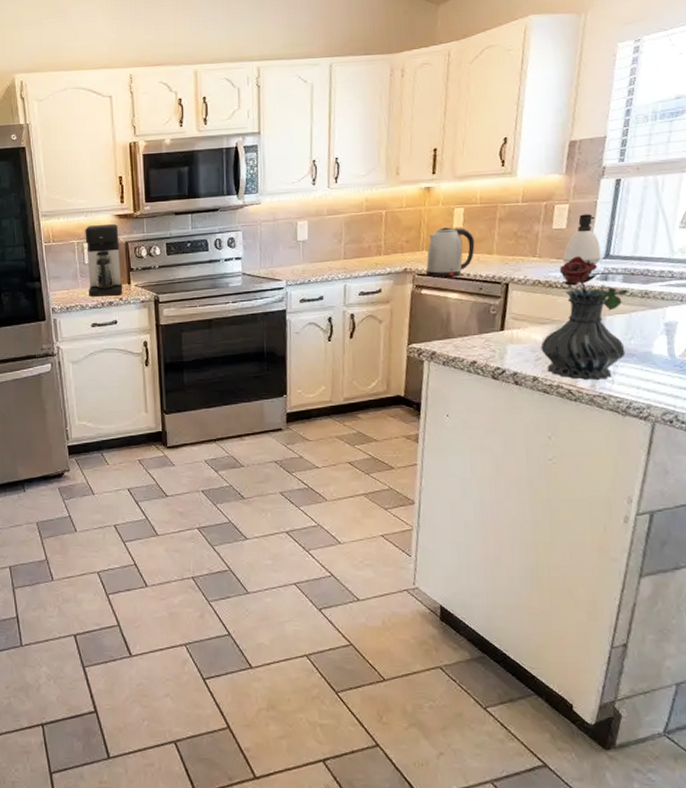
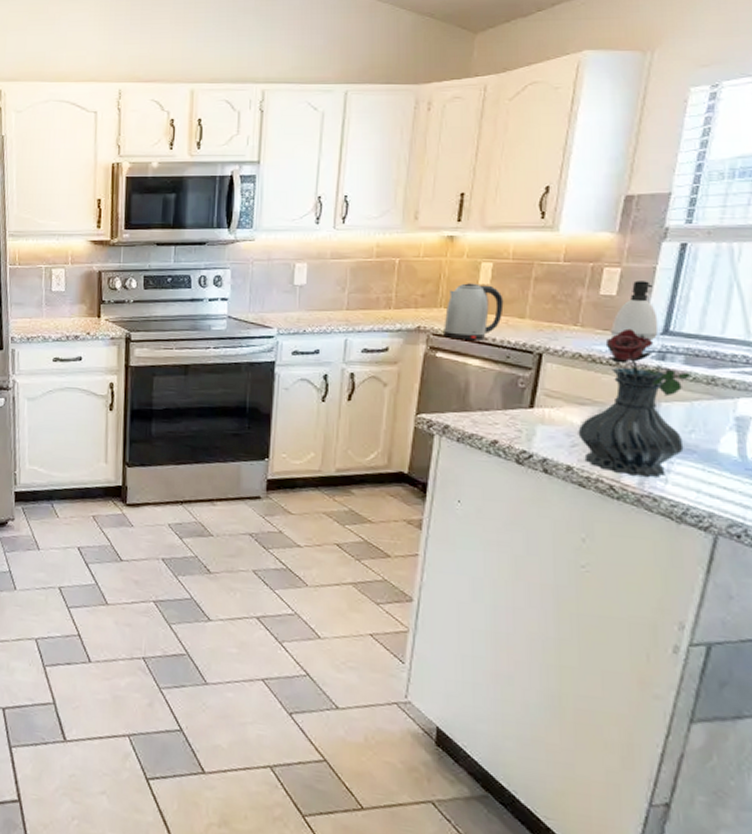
coffee maker: present [85,223,123,297] -> none [52,249,93,329]

